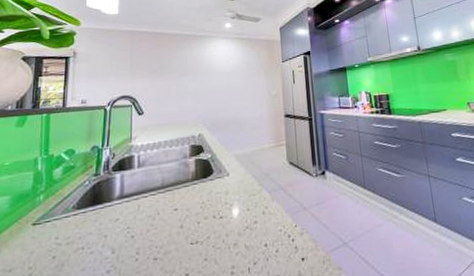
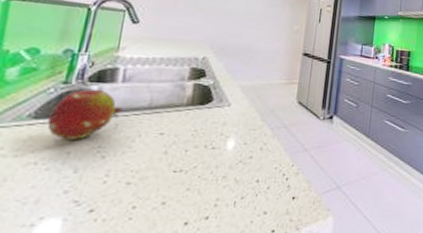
fruit: none [87,176,142,225] -> present [47,88,123,140]

